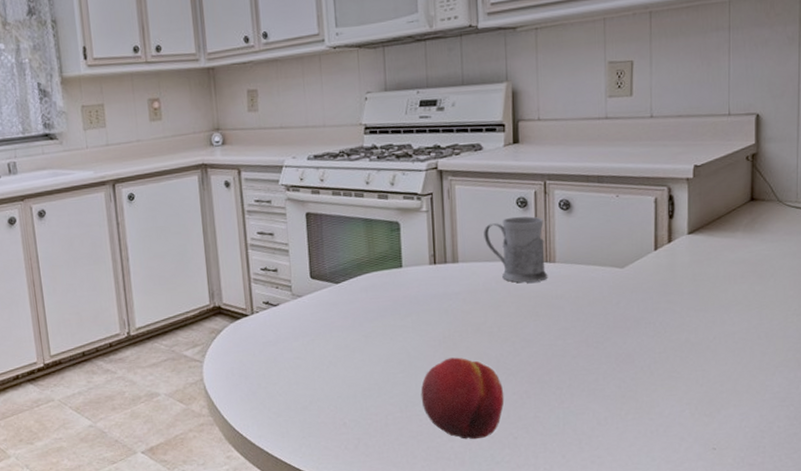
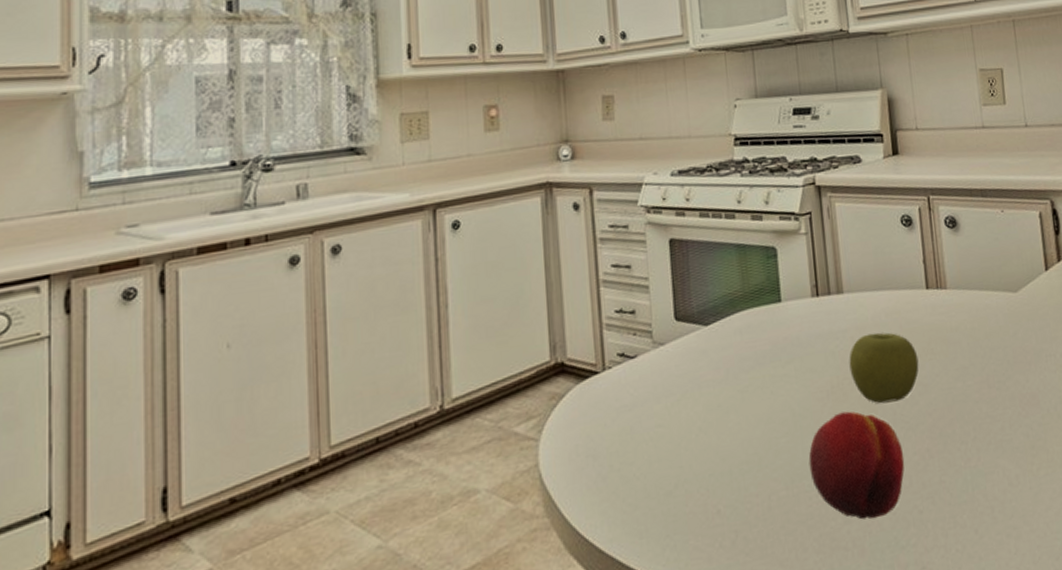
apple: none [460,296,524,353] -> present [849,332,919,404]
mug: present [483,216,548,283] -> none [868,236,941,315]

